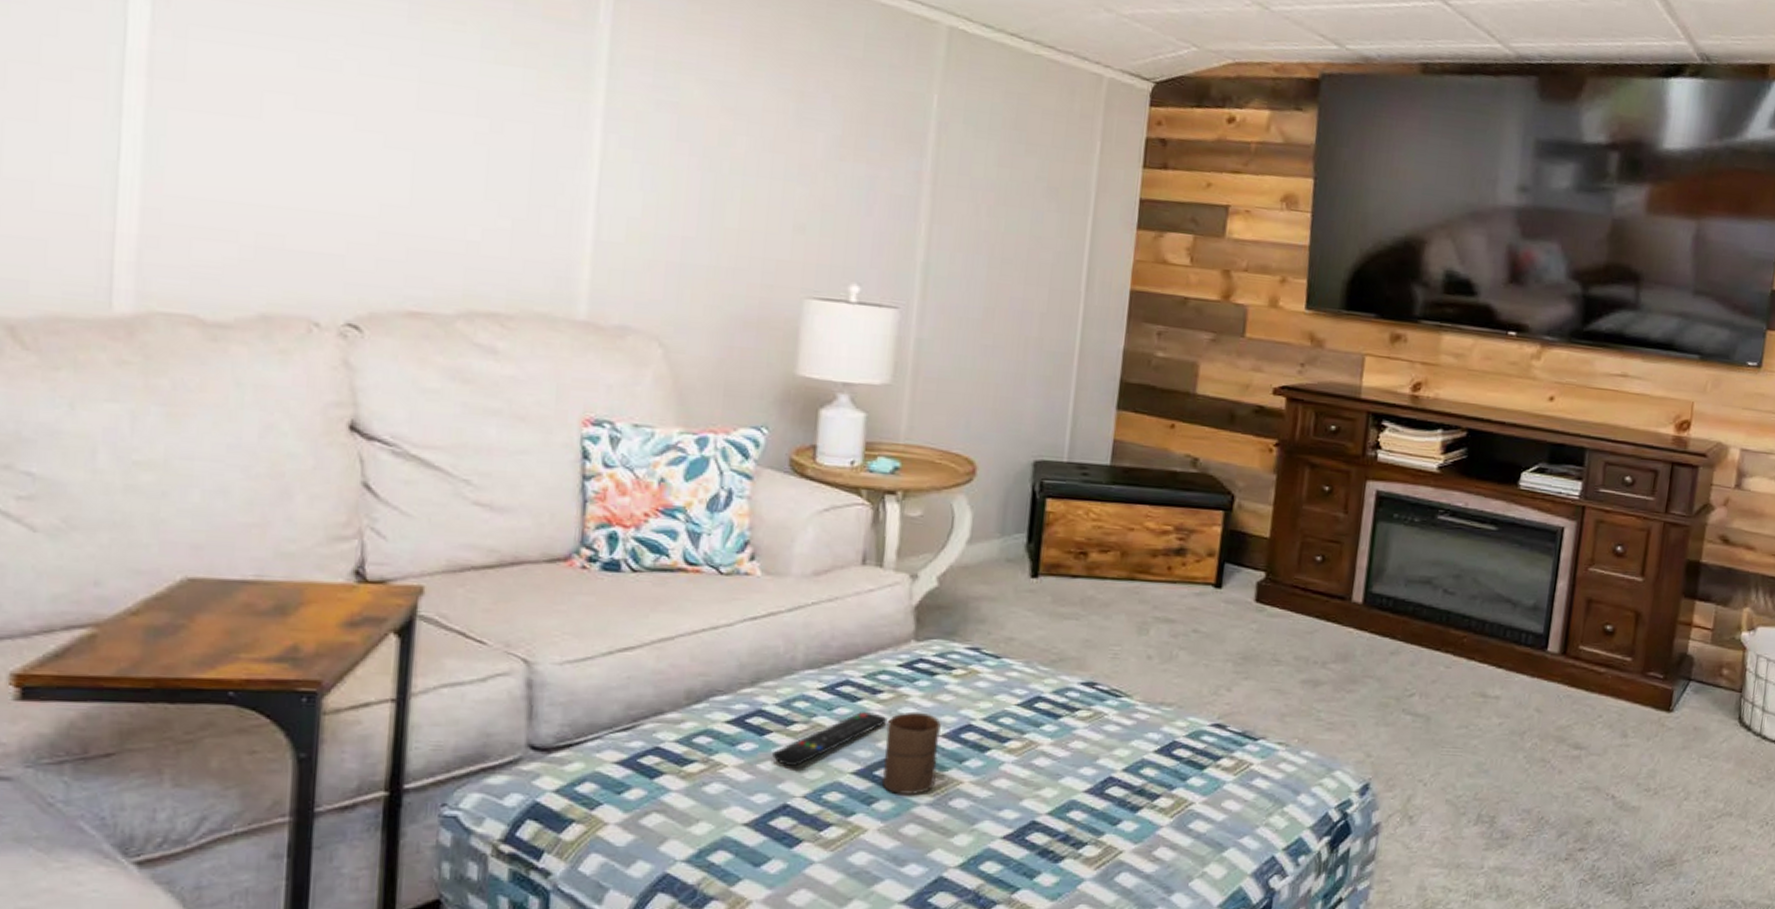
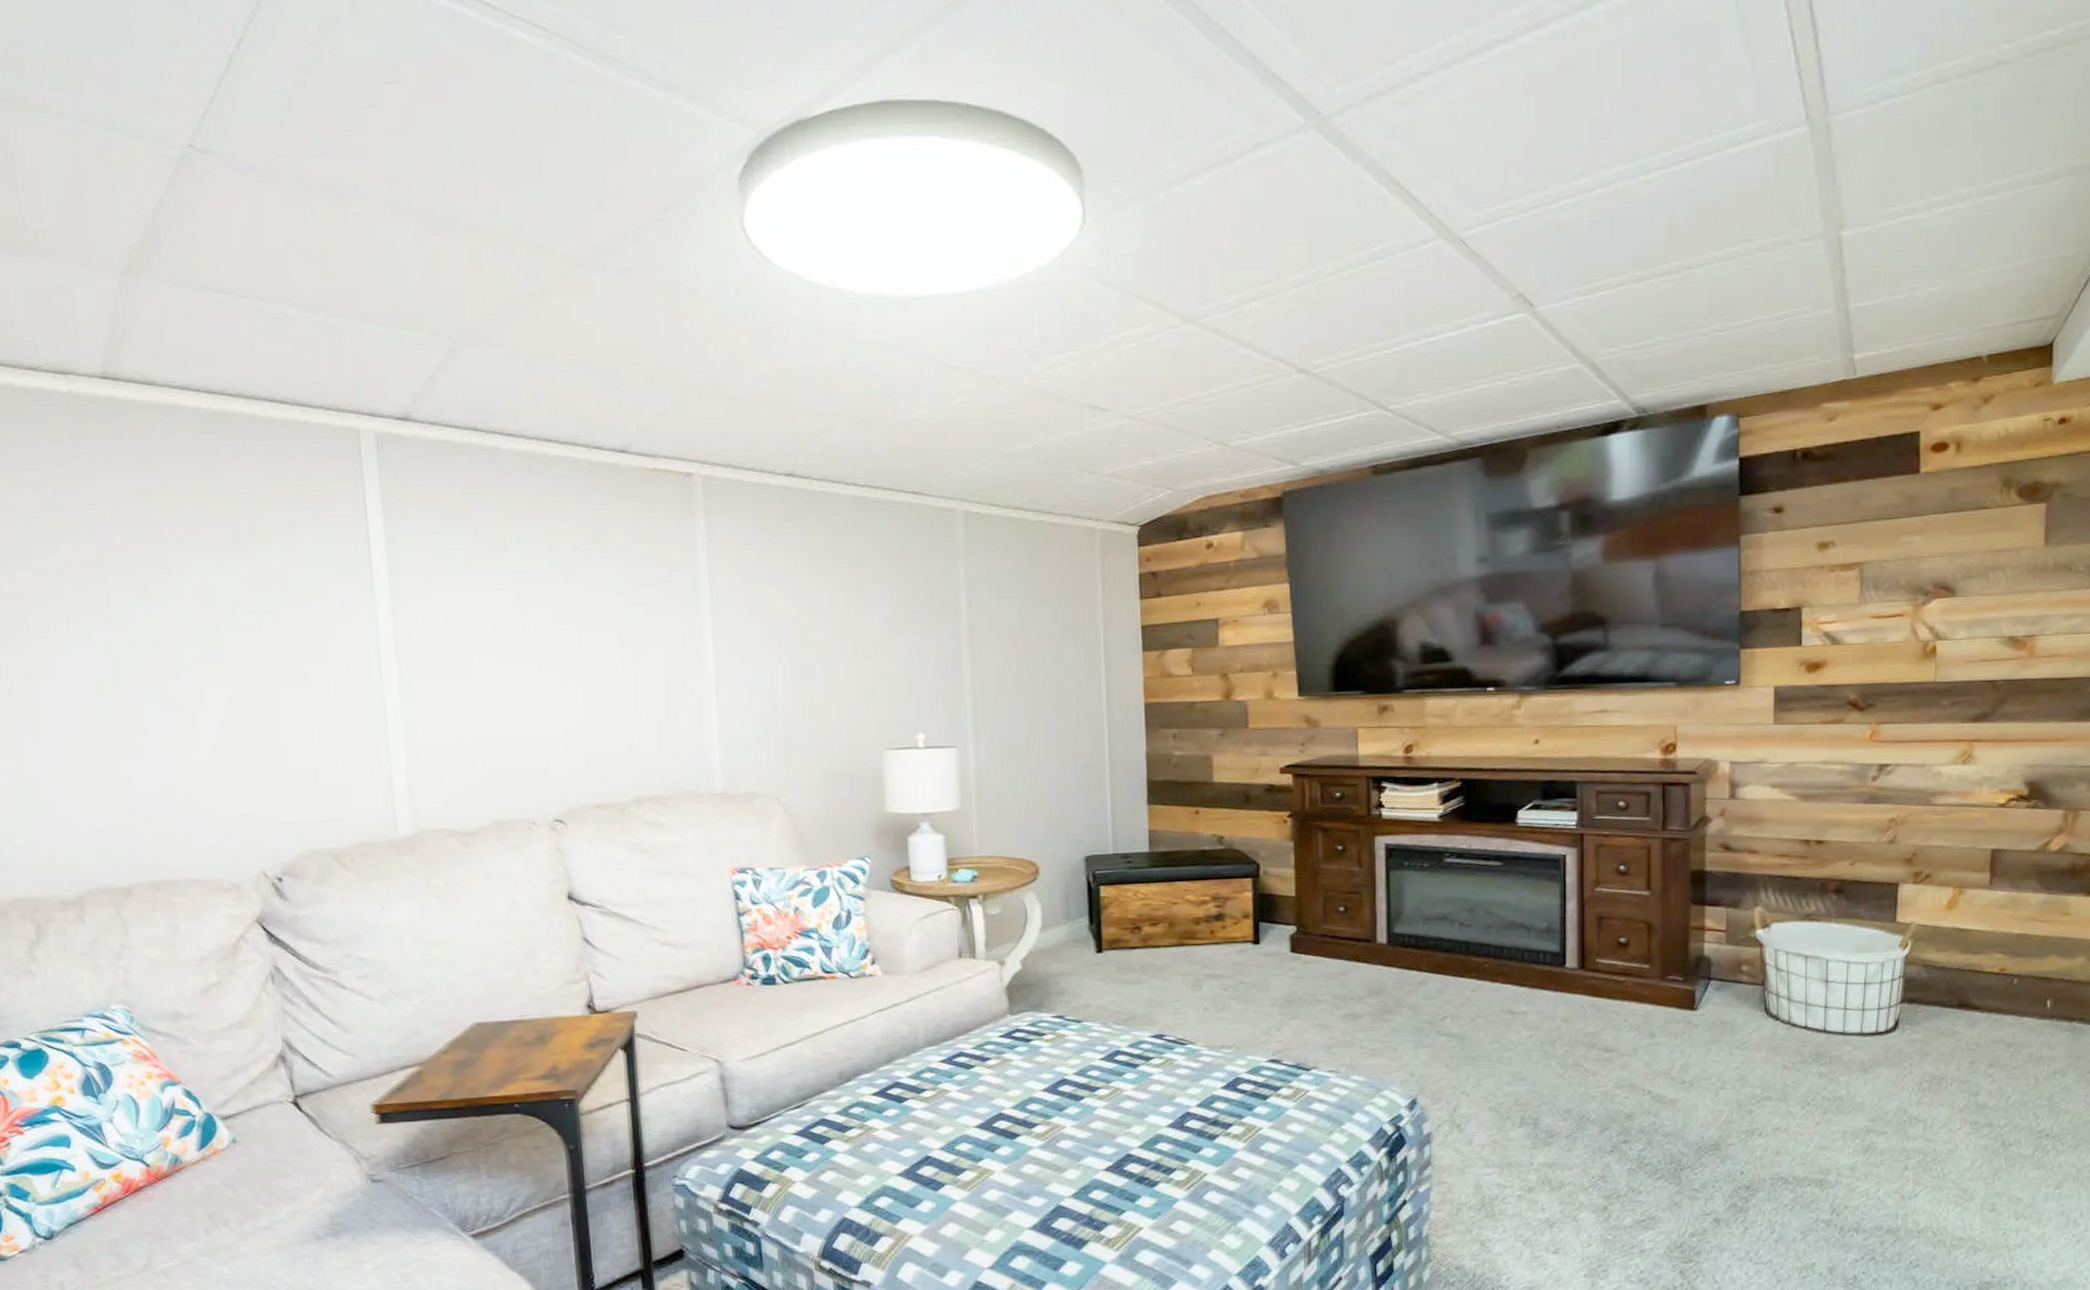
remote control: present [772,711,889,767] -> none [911,1076,999,1126]
cup: present [883,712,941,794] -> none [997,1072,1044,1140]

